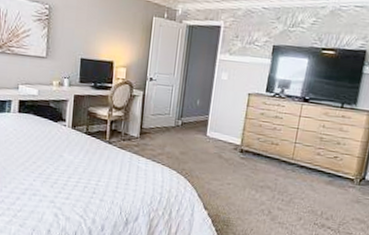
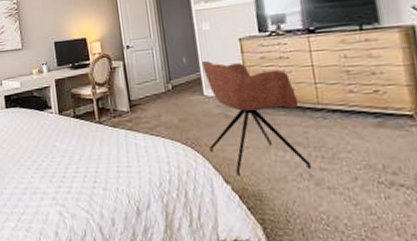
armchair: none [199,107,279,207] -> present [201,61,311,176]

